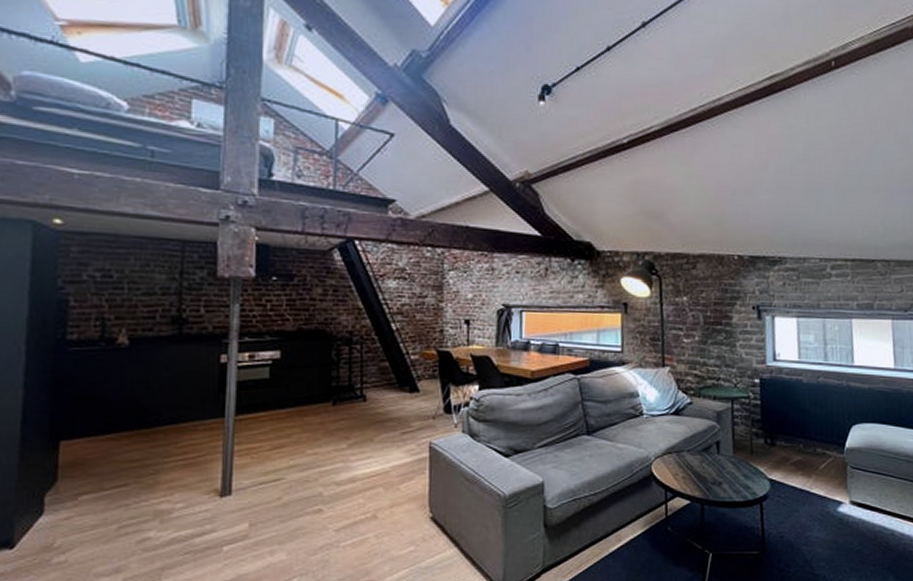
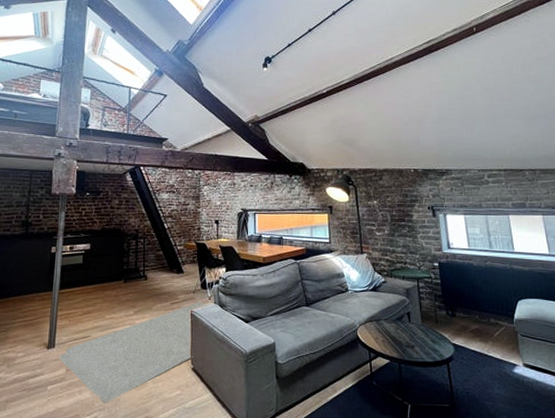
rug: none [236,429,451,565] -> present [58,301,206,403]

